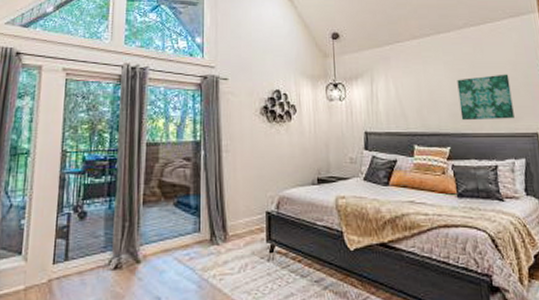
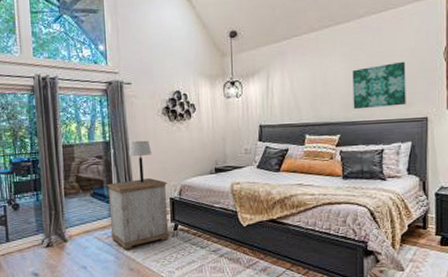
nightstand: none [193,186,265,276] -> present [107,177,170,249]
table lamp: none [221,142,248,192] -> present [128,140,152,183]

